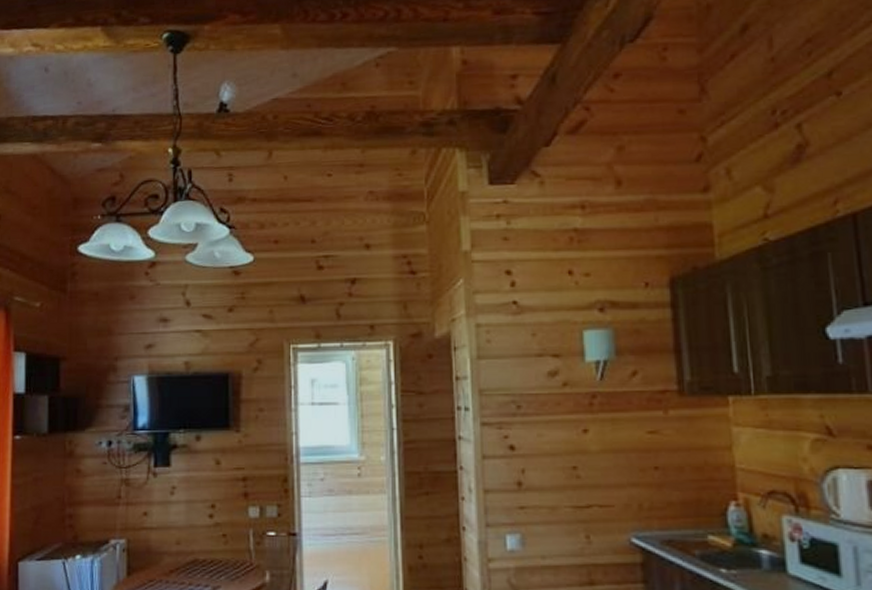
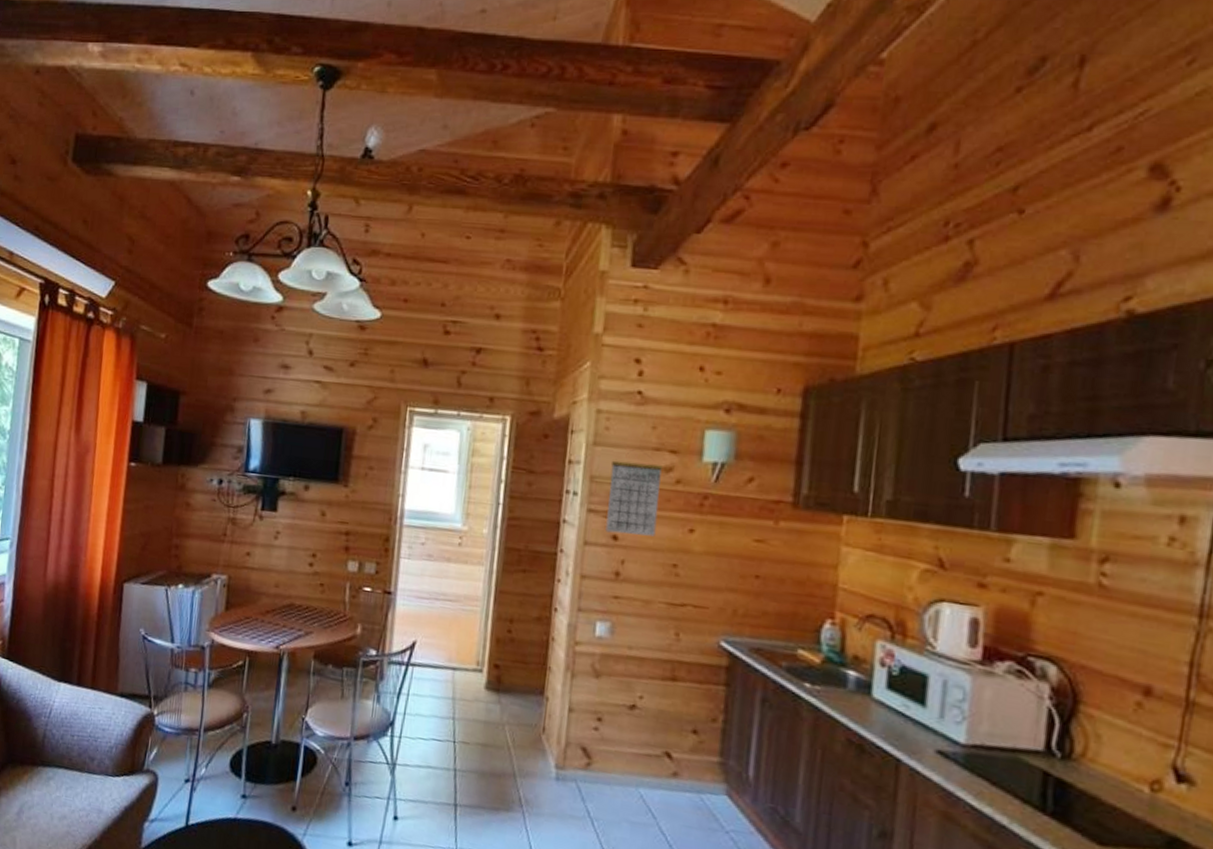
calendar: none [498,360,551,443] -> present [605,453,663,537]

